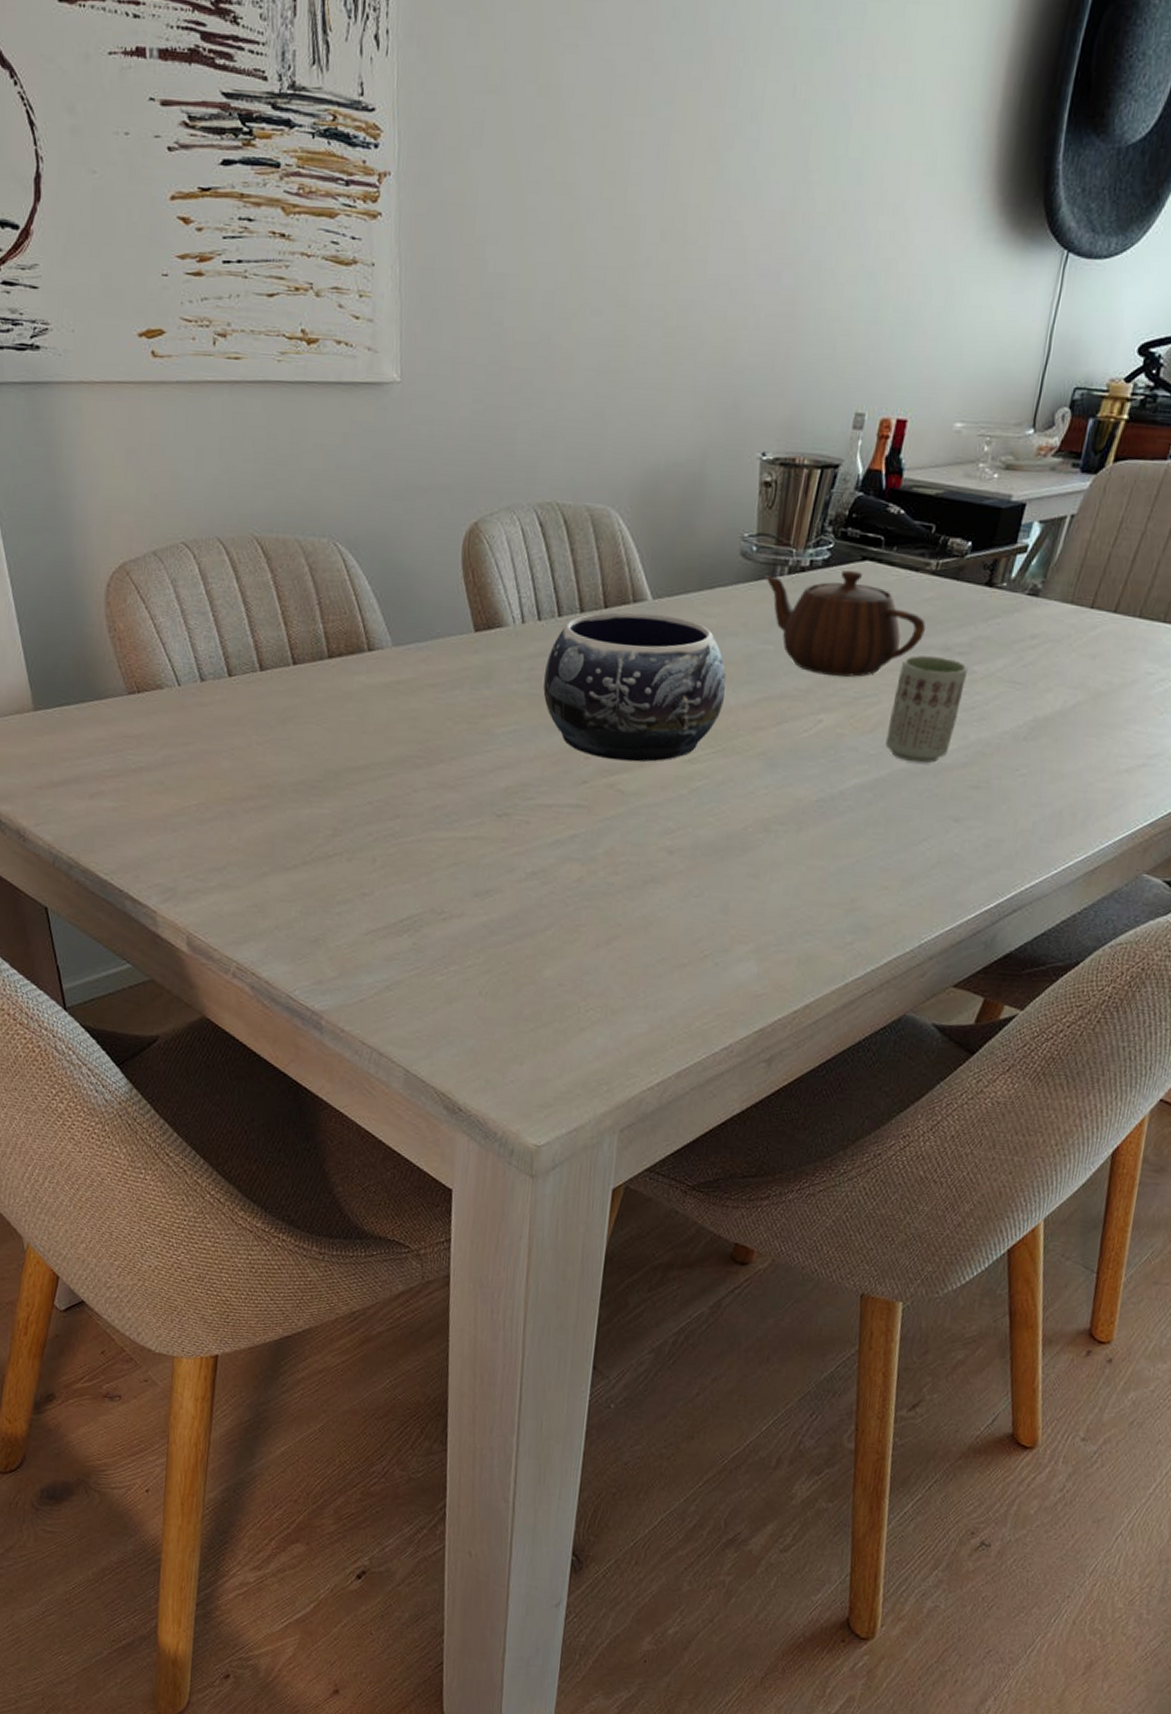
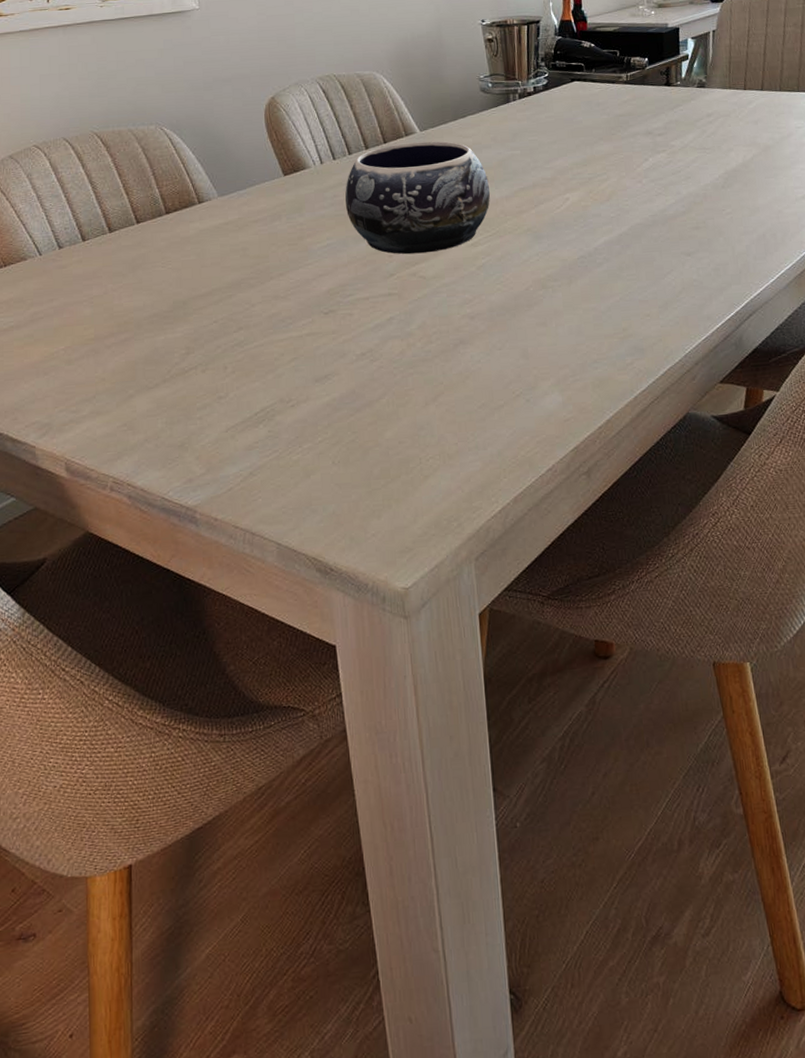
teapot: present [764,569,926,678] -> none [502,89,630,166]
cup: present [885,655,969,764] -> none [618,139,670,218]

